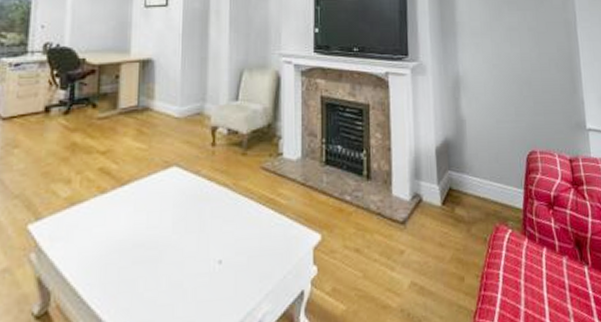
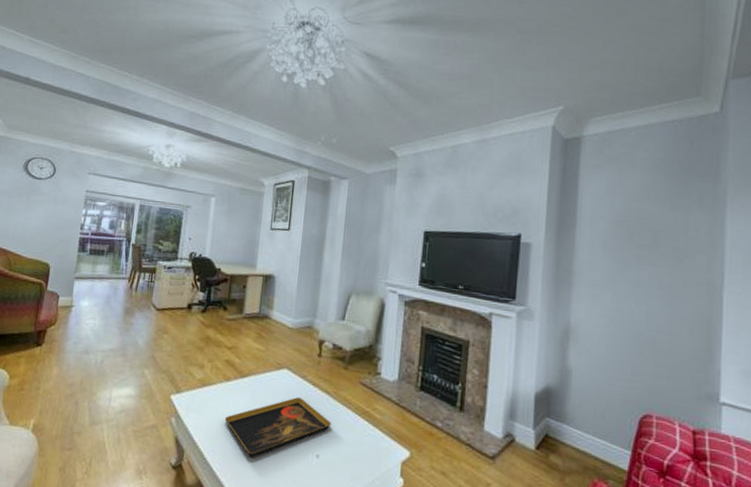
decorative tray: none [102,197,233,282] -> present [224,397,332,458]

